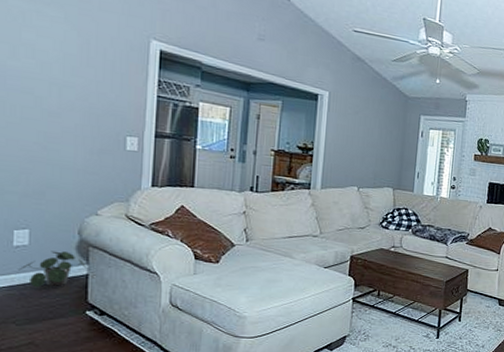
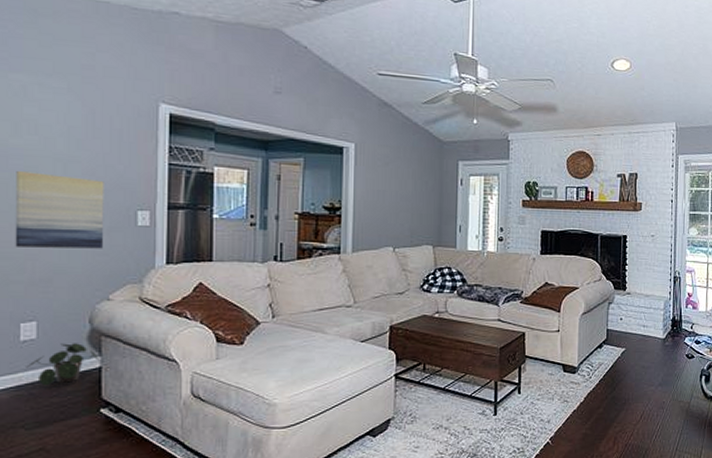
wall art: none [10,91,97,169] -> present [15,171,104,249]

